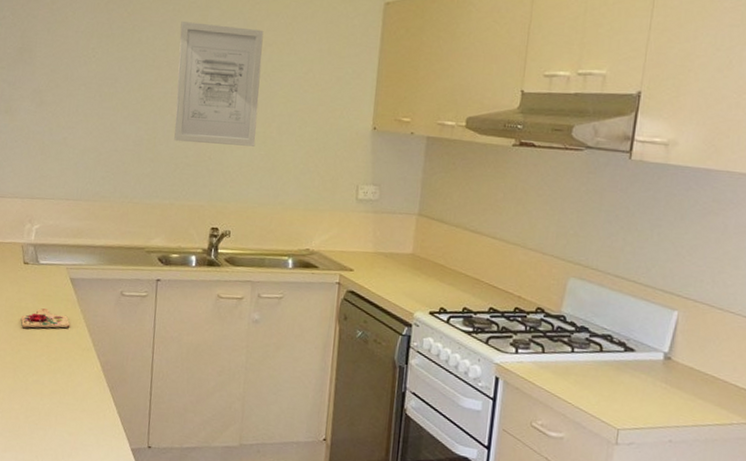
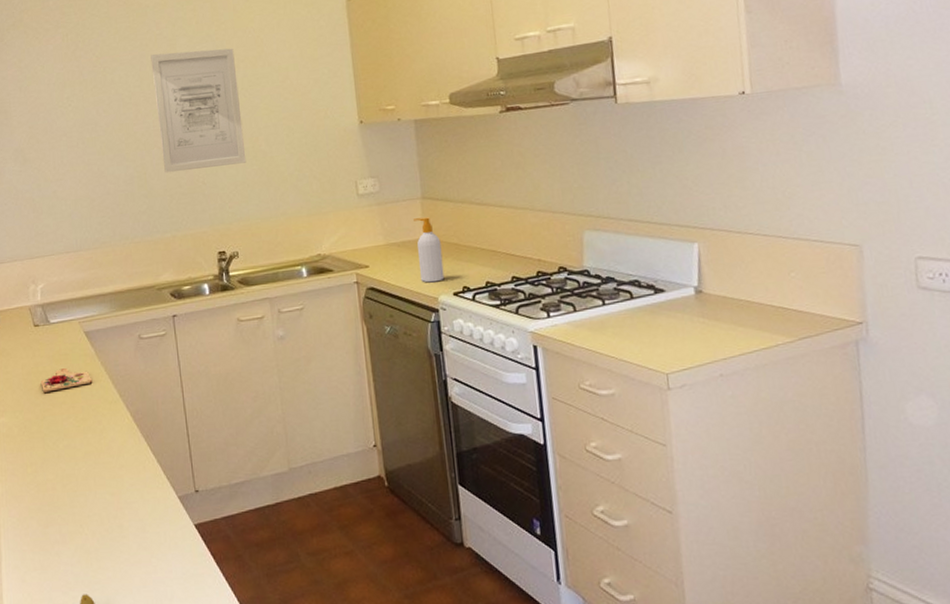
soap bottle: none [400,233,428,299] -> present [414,217,445,283]

